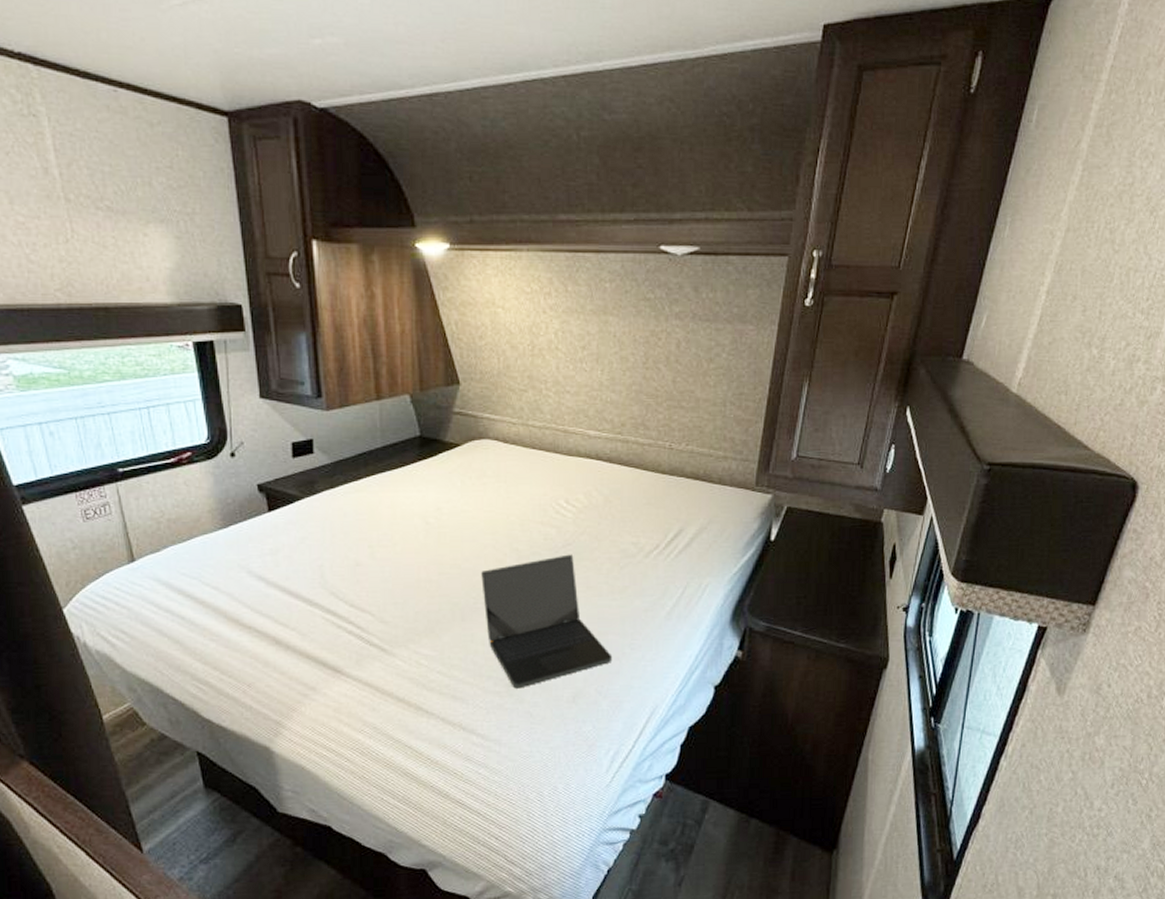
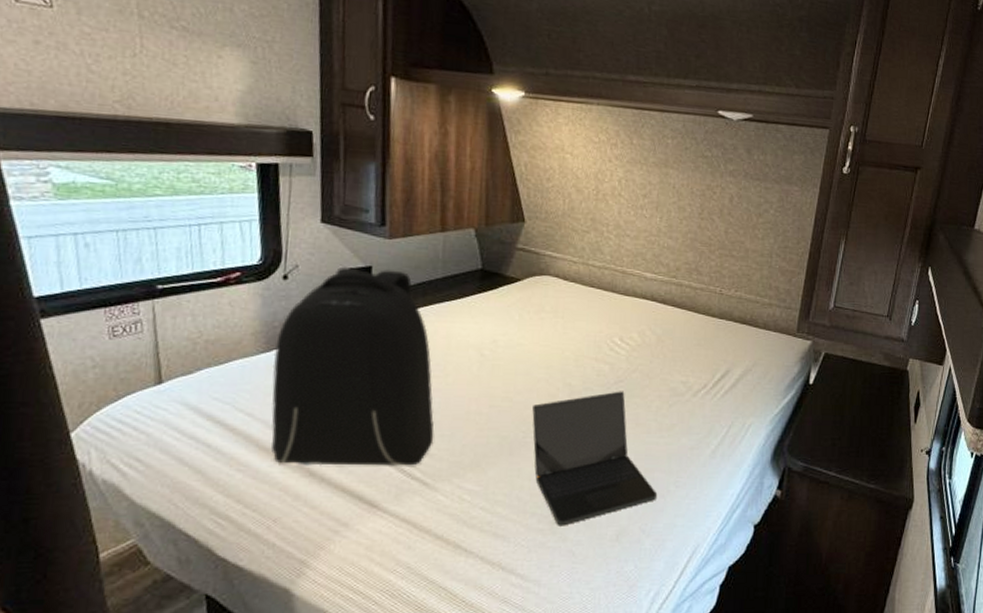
backpack: none [230,442,388,634] -> present [271,267,434,466]

